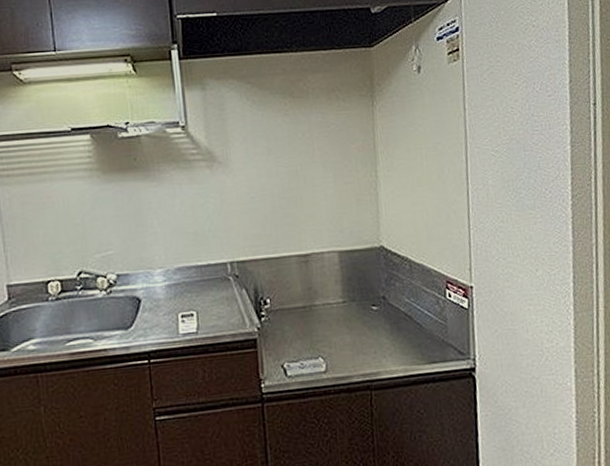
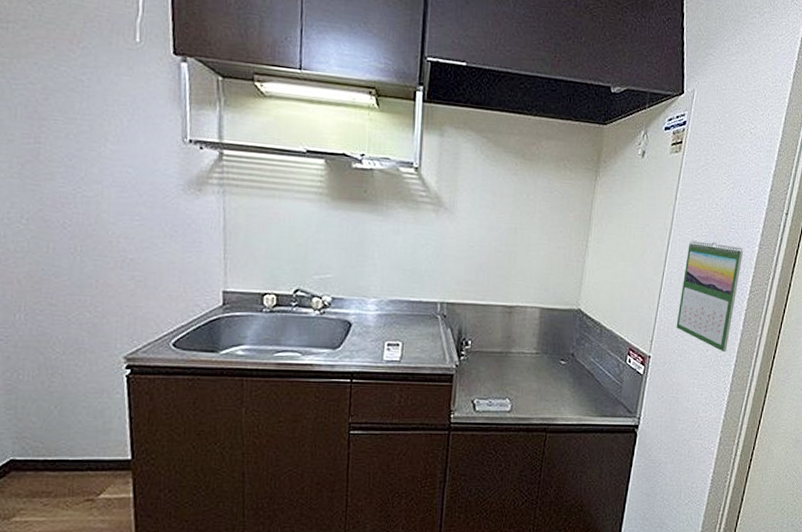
calendar: none [489,149,560,270] -> present [676,240,743,352]

